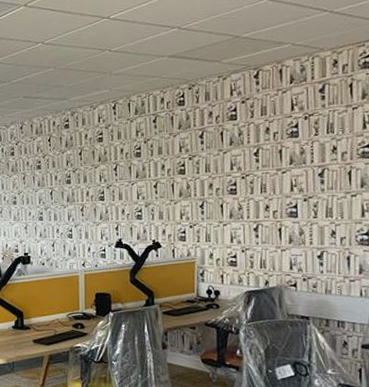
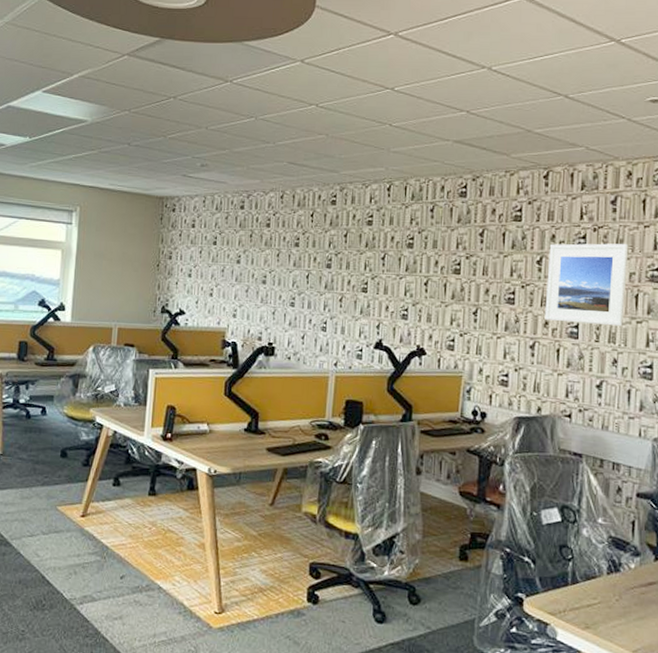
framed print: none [264,126,339,204] -> present [544,243,629,326]

